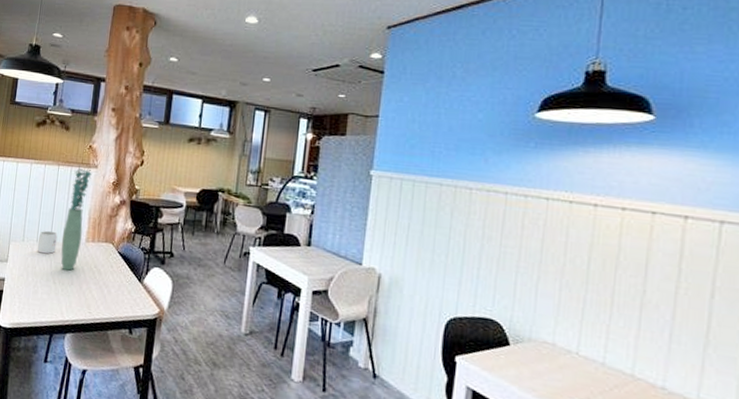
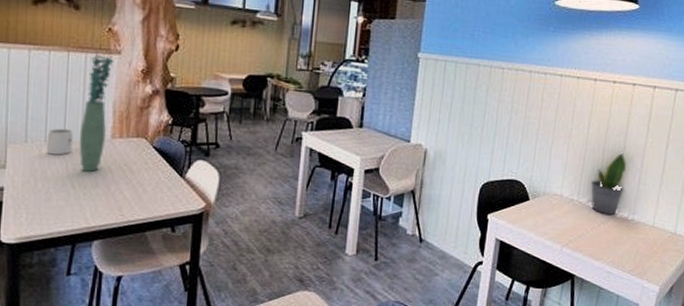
potted plant: none [595,296,649,379] -> present [590,151,627,216]

